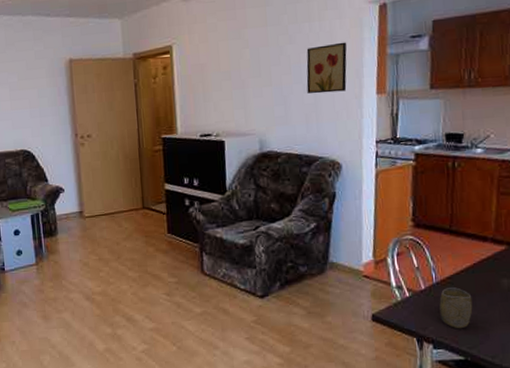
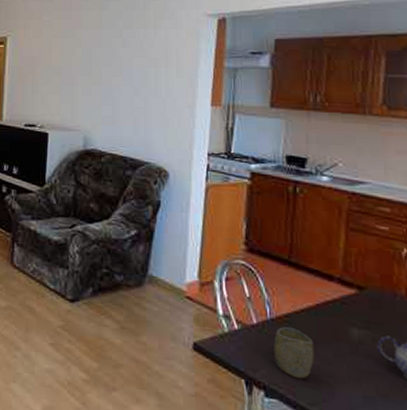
wall art: present [306,42,347,94] -> none [137,51,182,99]

